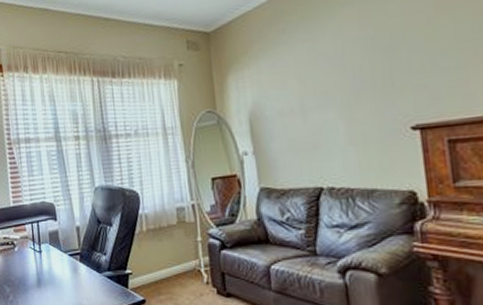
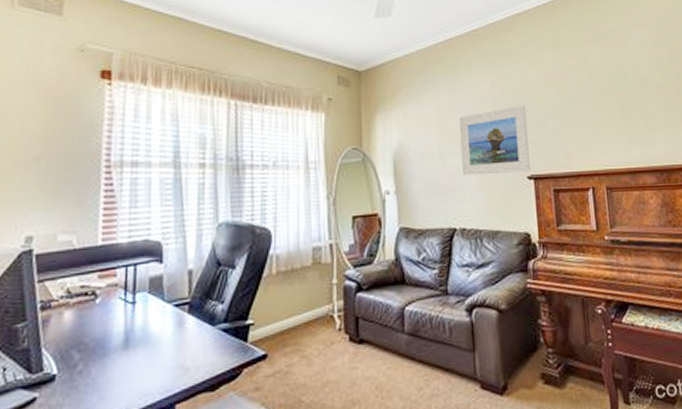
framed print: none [320,44,415,131] -> present [458,106,530,176]

